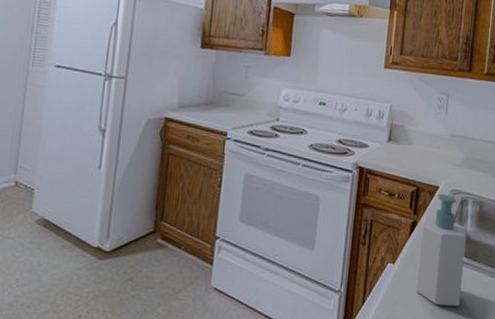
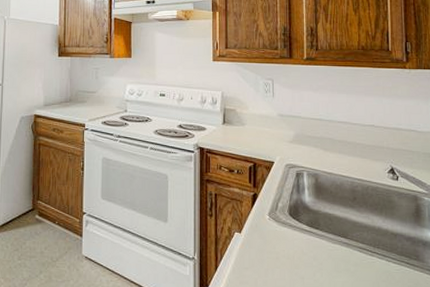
soap bottle: present [416,193,467,307] -> none [261,168,308,272]

